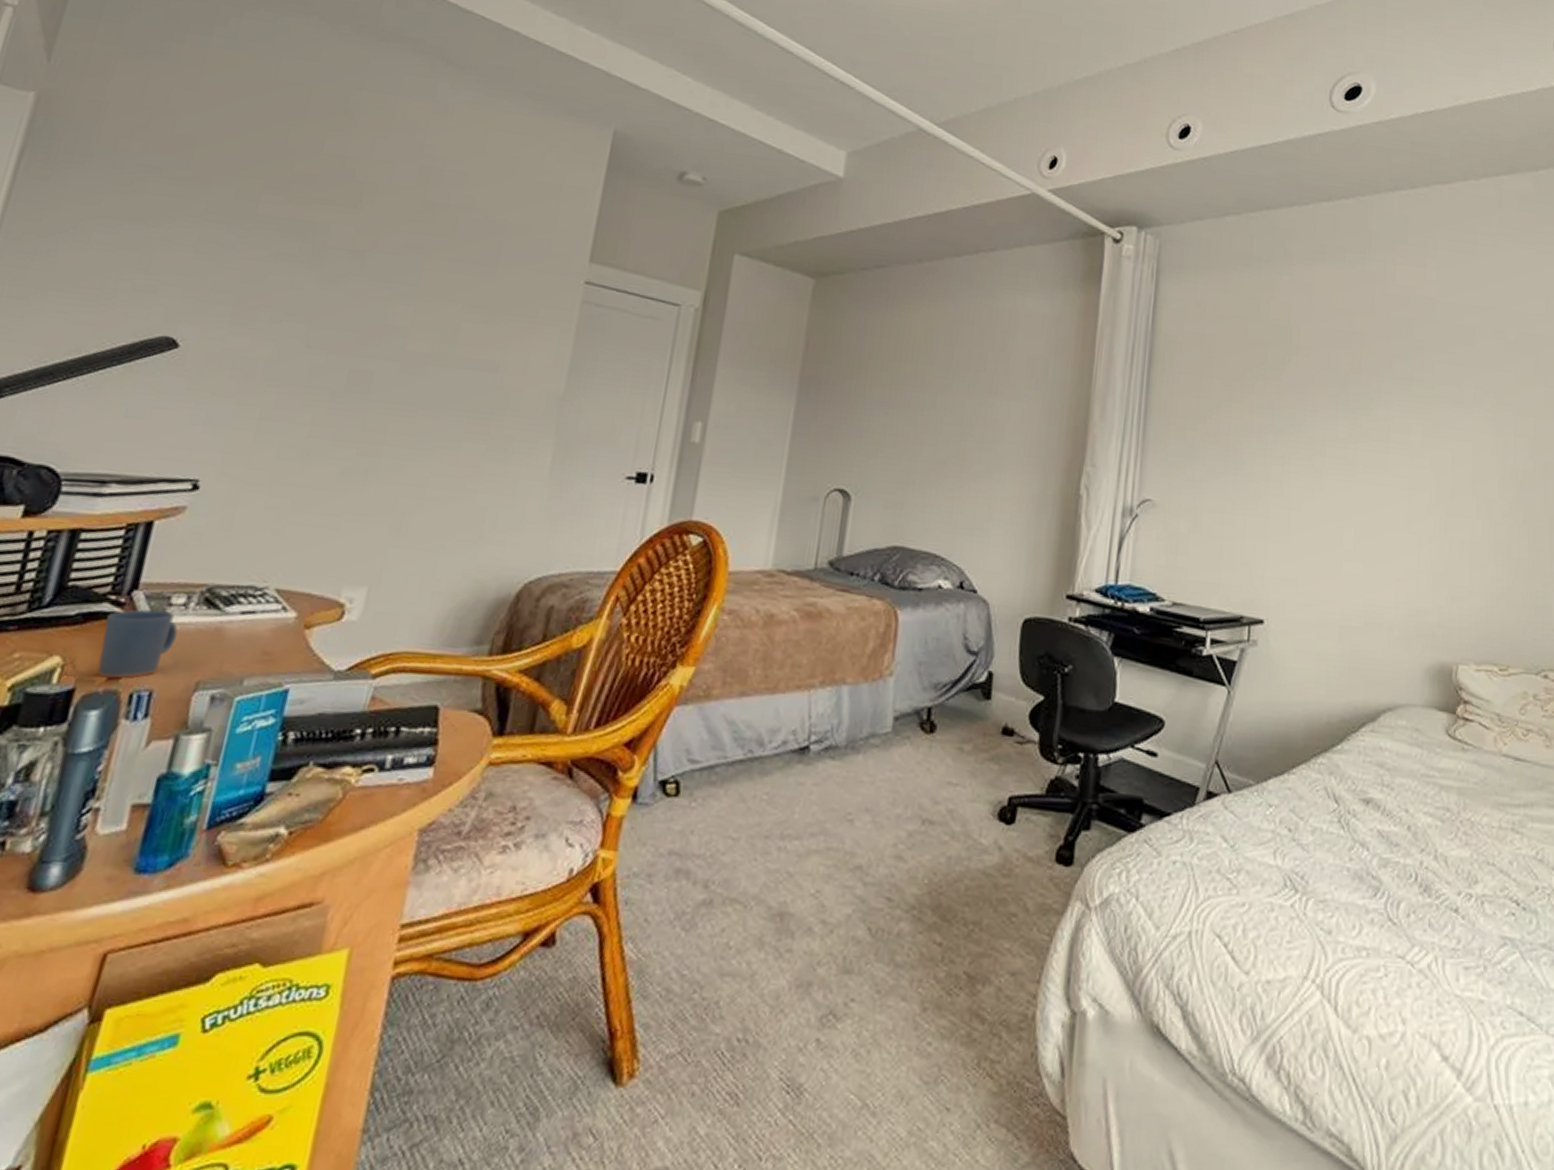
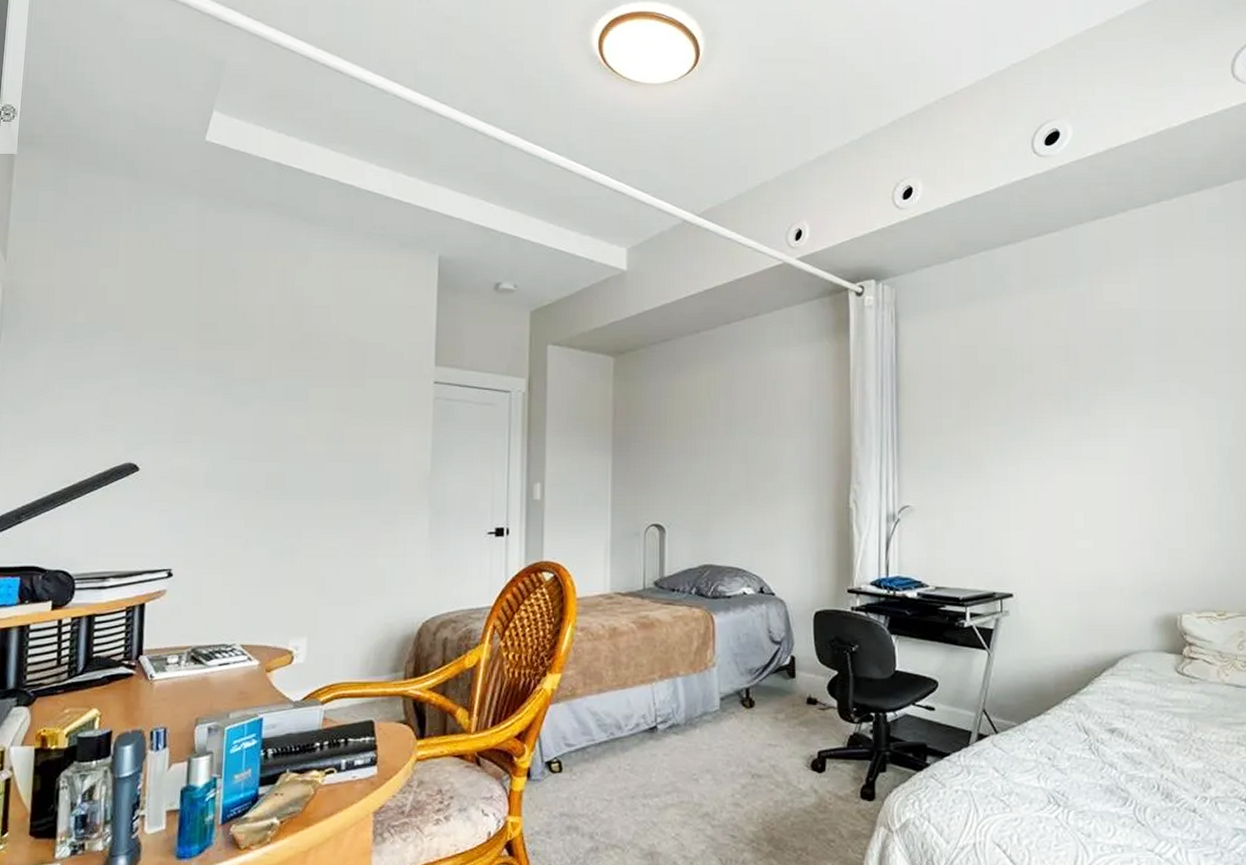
mug: present [96,609,178,679] -> none [124,669,176,721]

